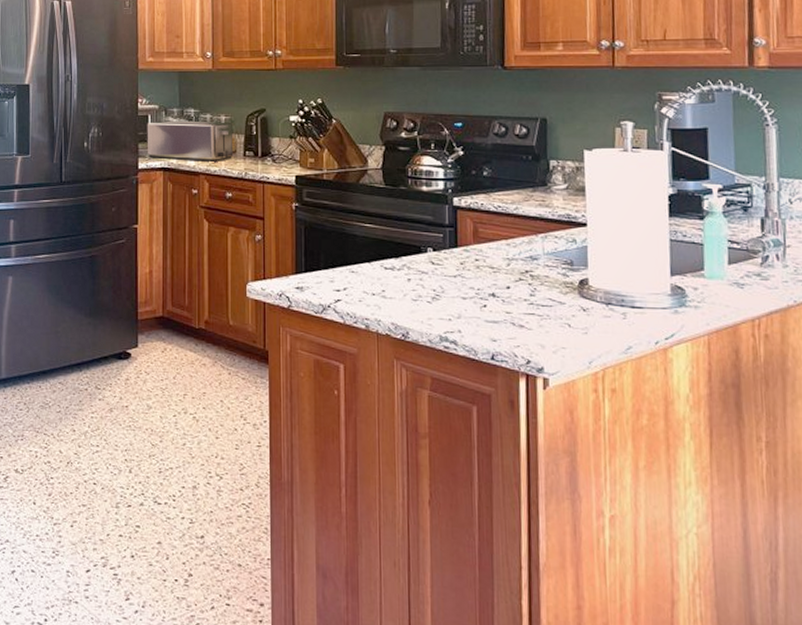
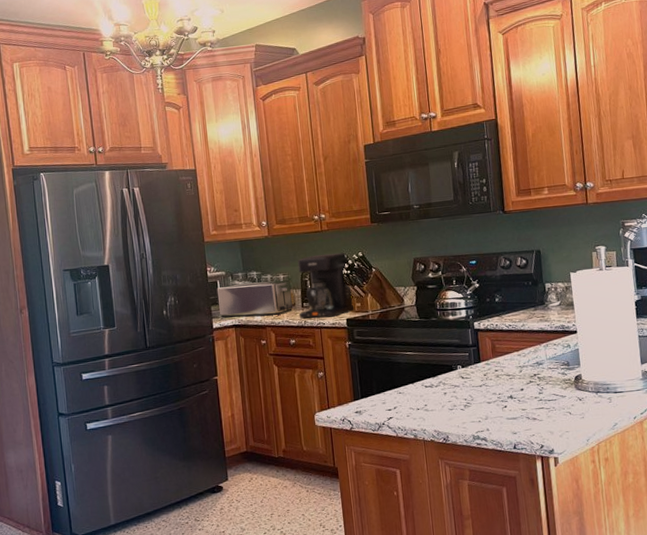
coffee maker: none [240,96,306,171] -> present [297,253,354,319]

